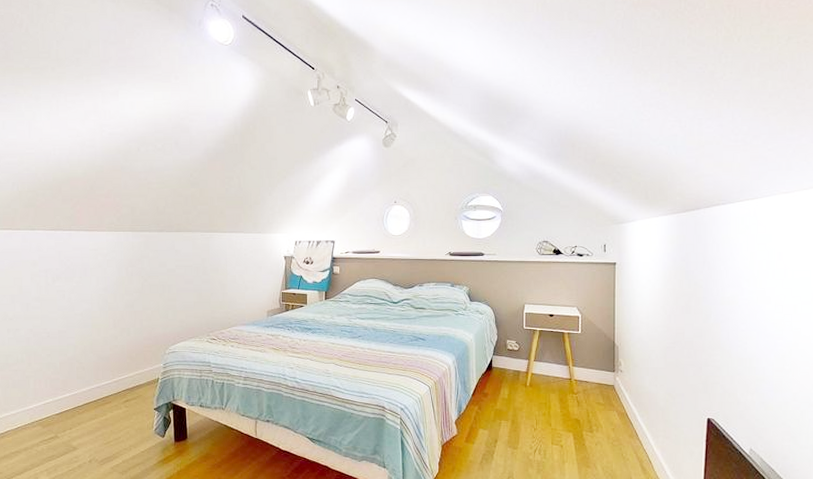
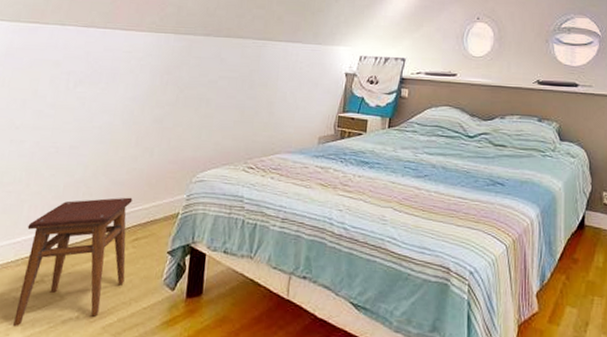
stool: none [36,368,123,471] -> present [13,197,133,326]

